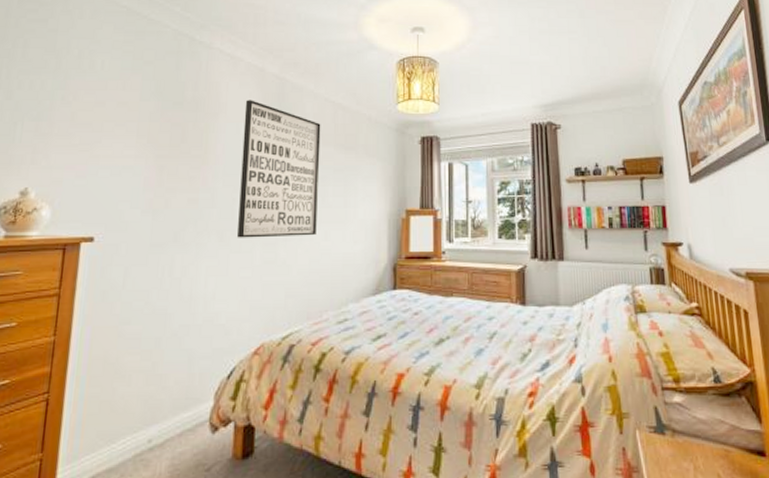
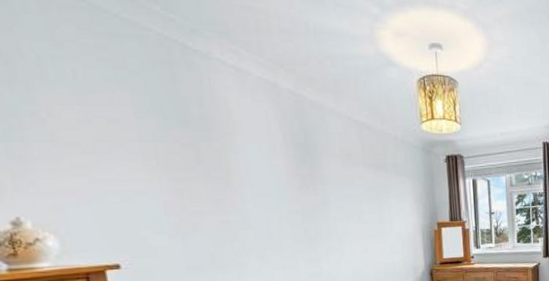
wall art: present [236,100,321,238] -> none [262,118,357,256]

